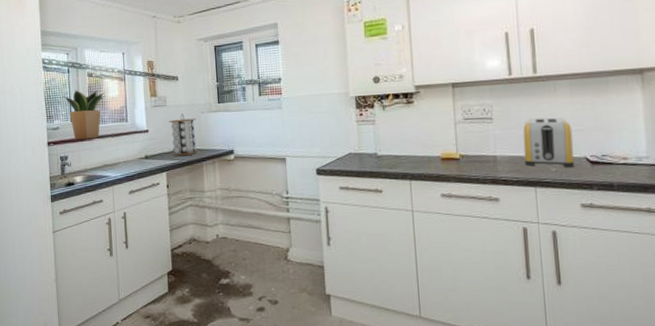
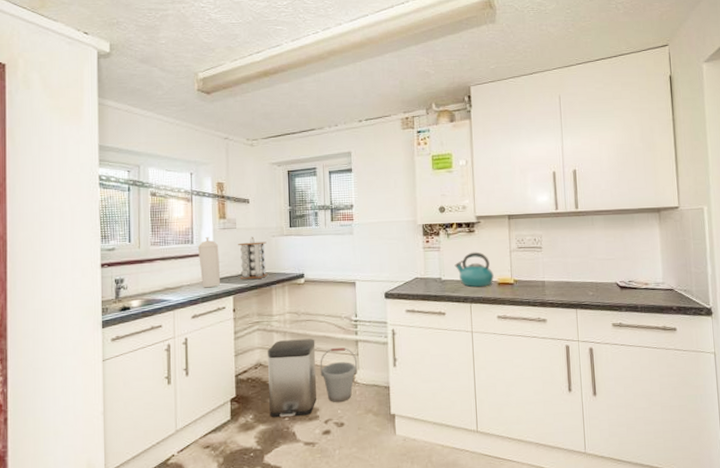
potted plant: present [63,90,106,140] -> none [121,209,170,262]
canister: none [131,115,155,165] -> present [197,237,221,288]
pedal bin: none [201,215,250,293] -> present [268,339,317,418]
bucket: none [252,225,291,280] -> present [320,347,358,402]
kettle: none [391,124,437,163] -> present [454,251,494,287]
toaster: present [522,117,574,168] -> none [566,247,607,293]

